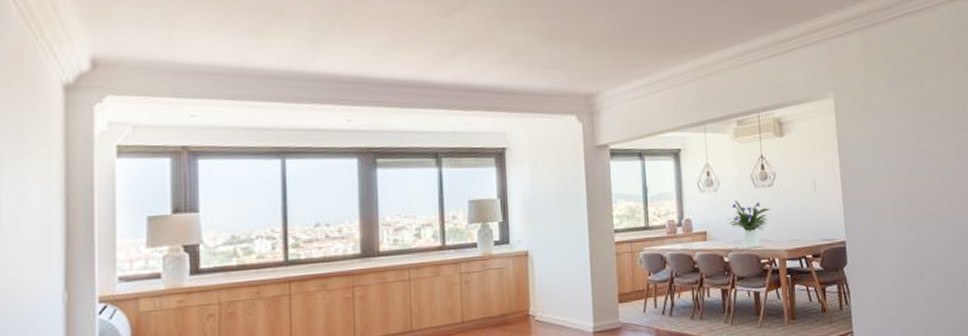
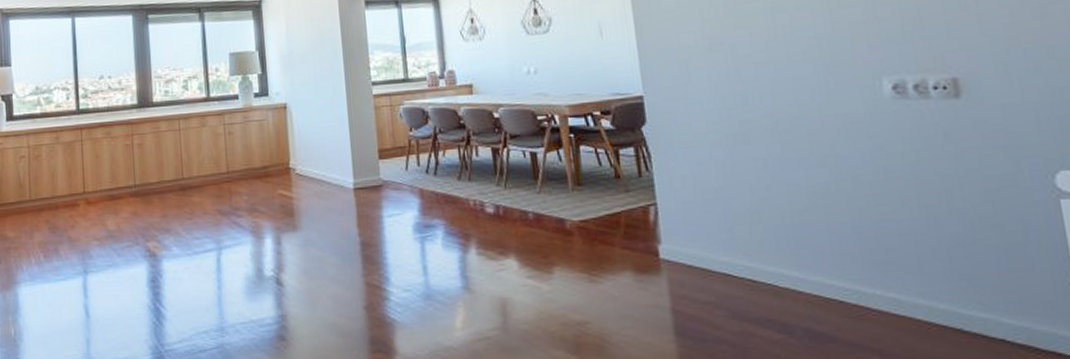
flower arrangement: present [727,200,770,248] -> none [495,50,547,102]

